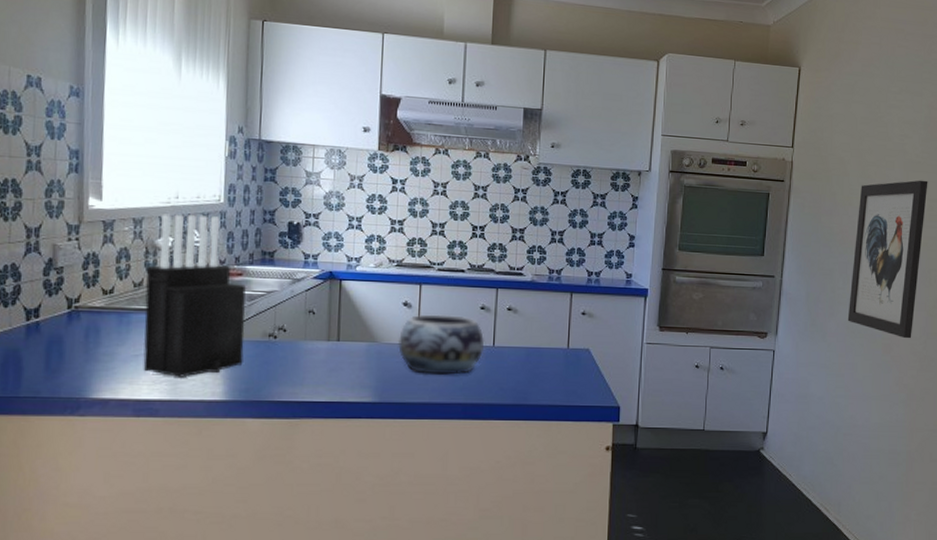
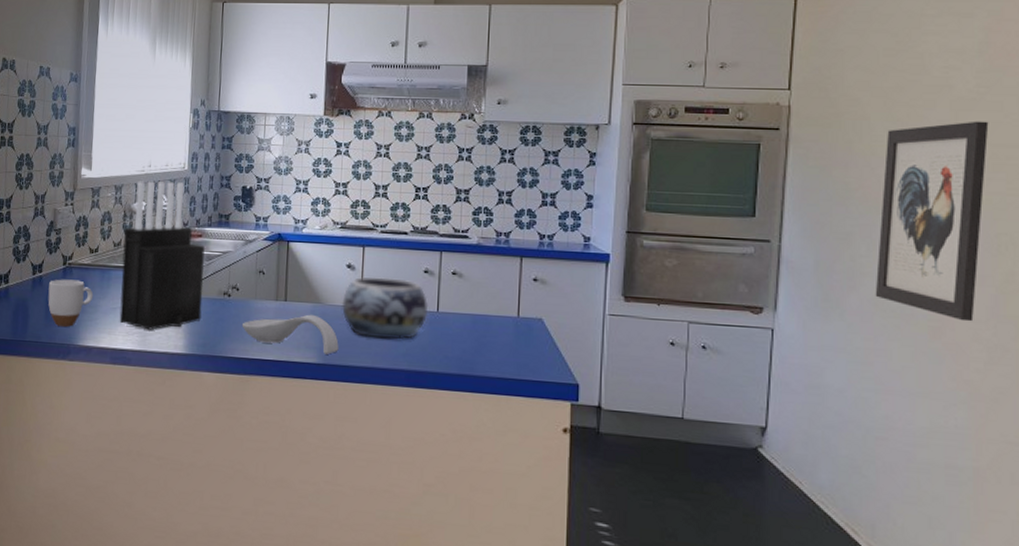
mug: none [48,324,109,379] -> present [48,279,94,328]
spoon rest: none [289,353,395,393] -> present [241,314,339,355]

